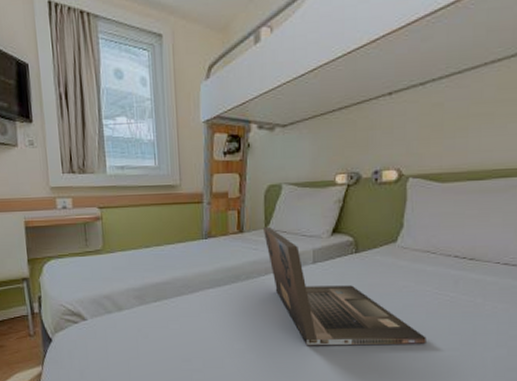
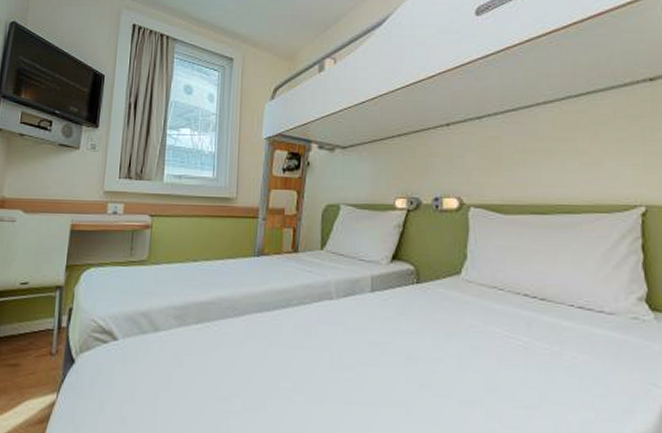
laptop: present [263,226,426,346] -> none [319,247,500,398]

